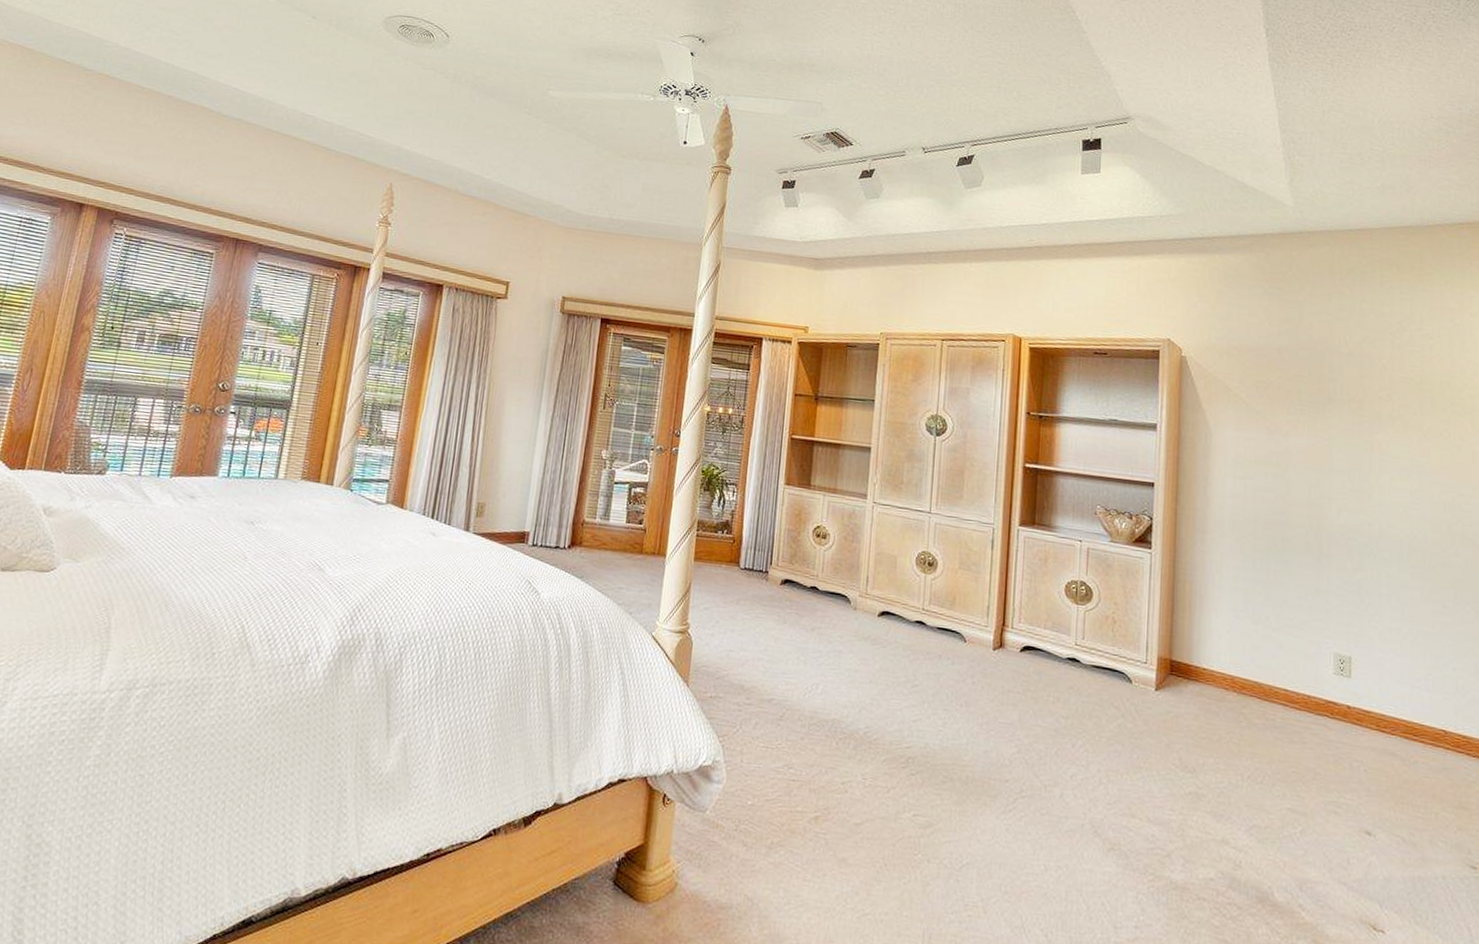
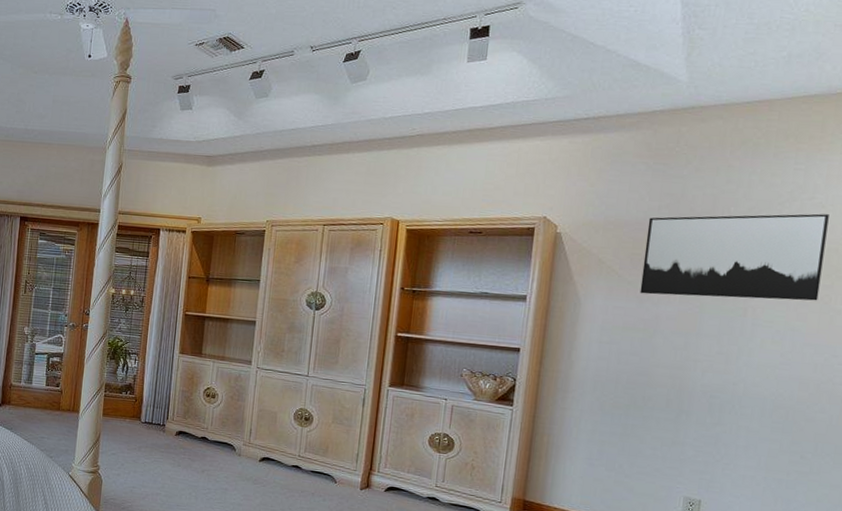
wall art: none [1268,343,1438,436] -> present [639,213,829,301]

